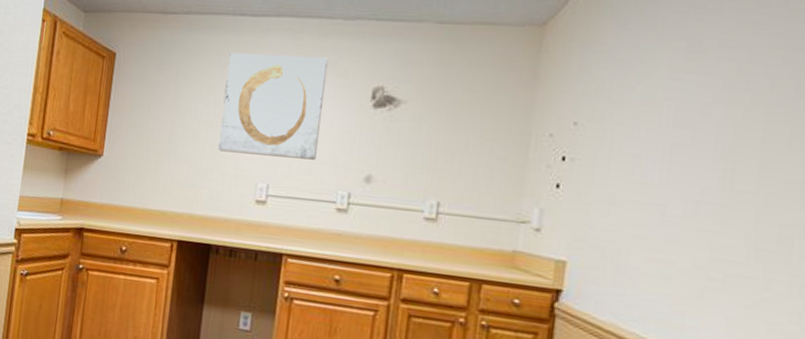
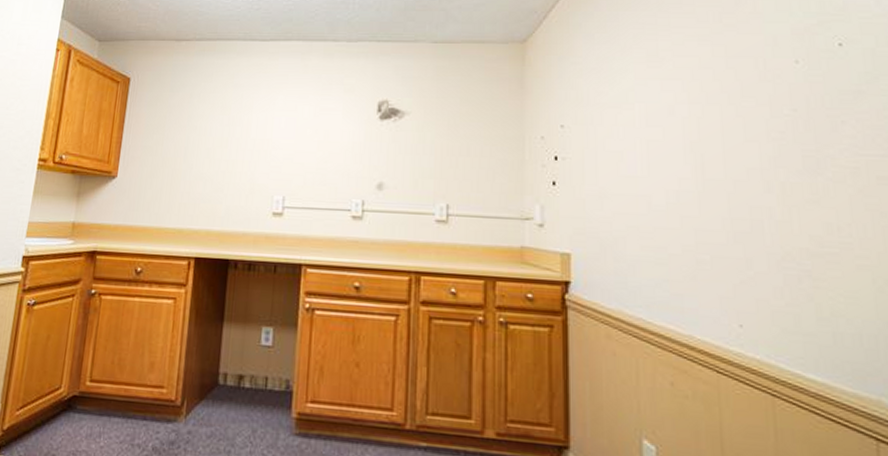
wall art: present [218,53,329,160] -> none [233,74,336,171]

